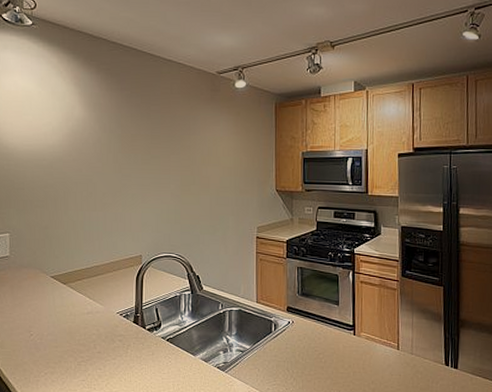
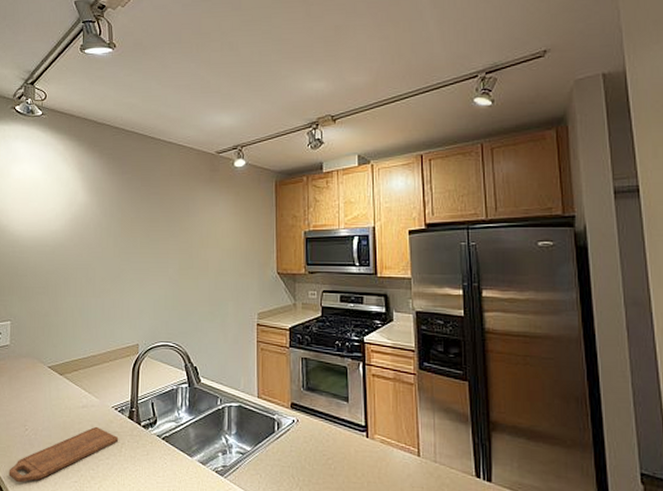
cutting board: none [15,330,125,383] -> present [8,426,119,483]

